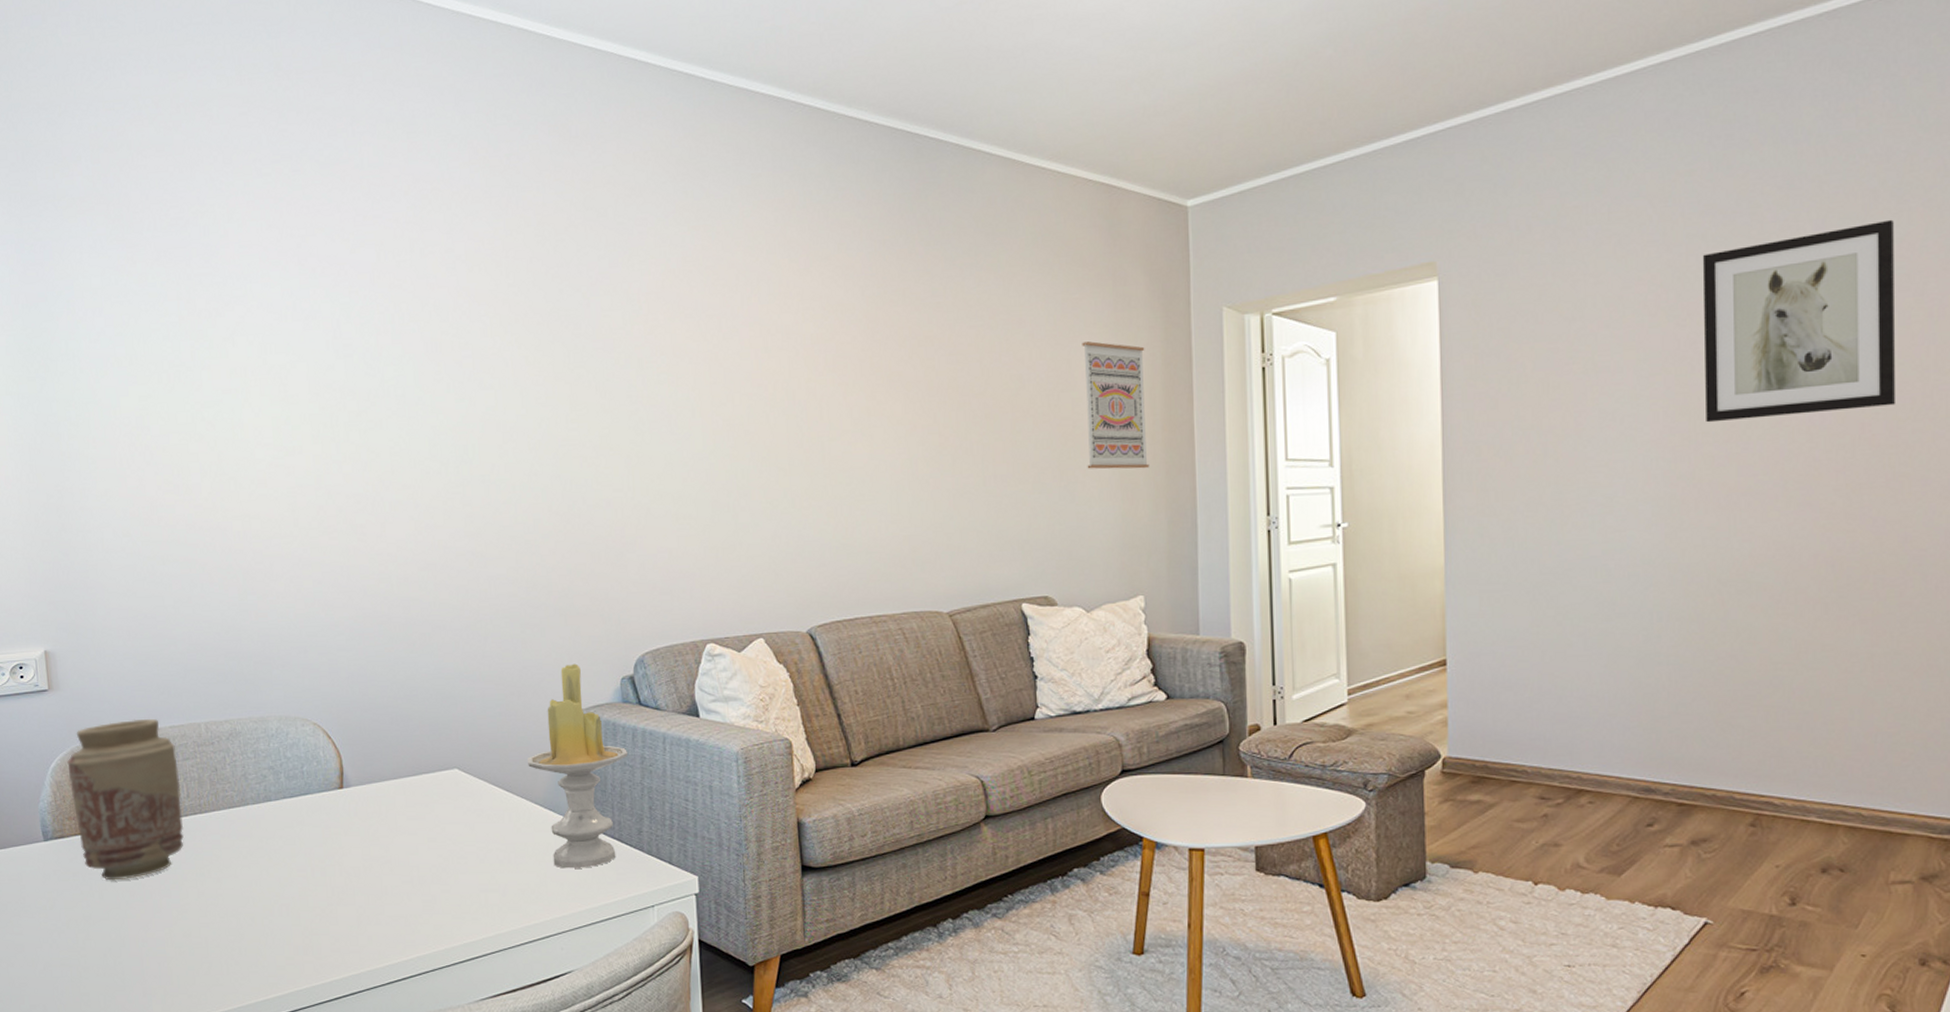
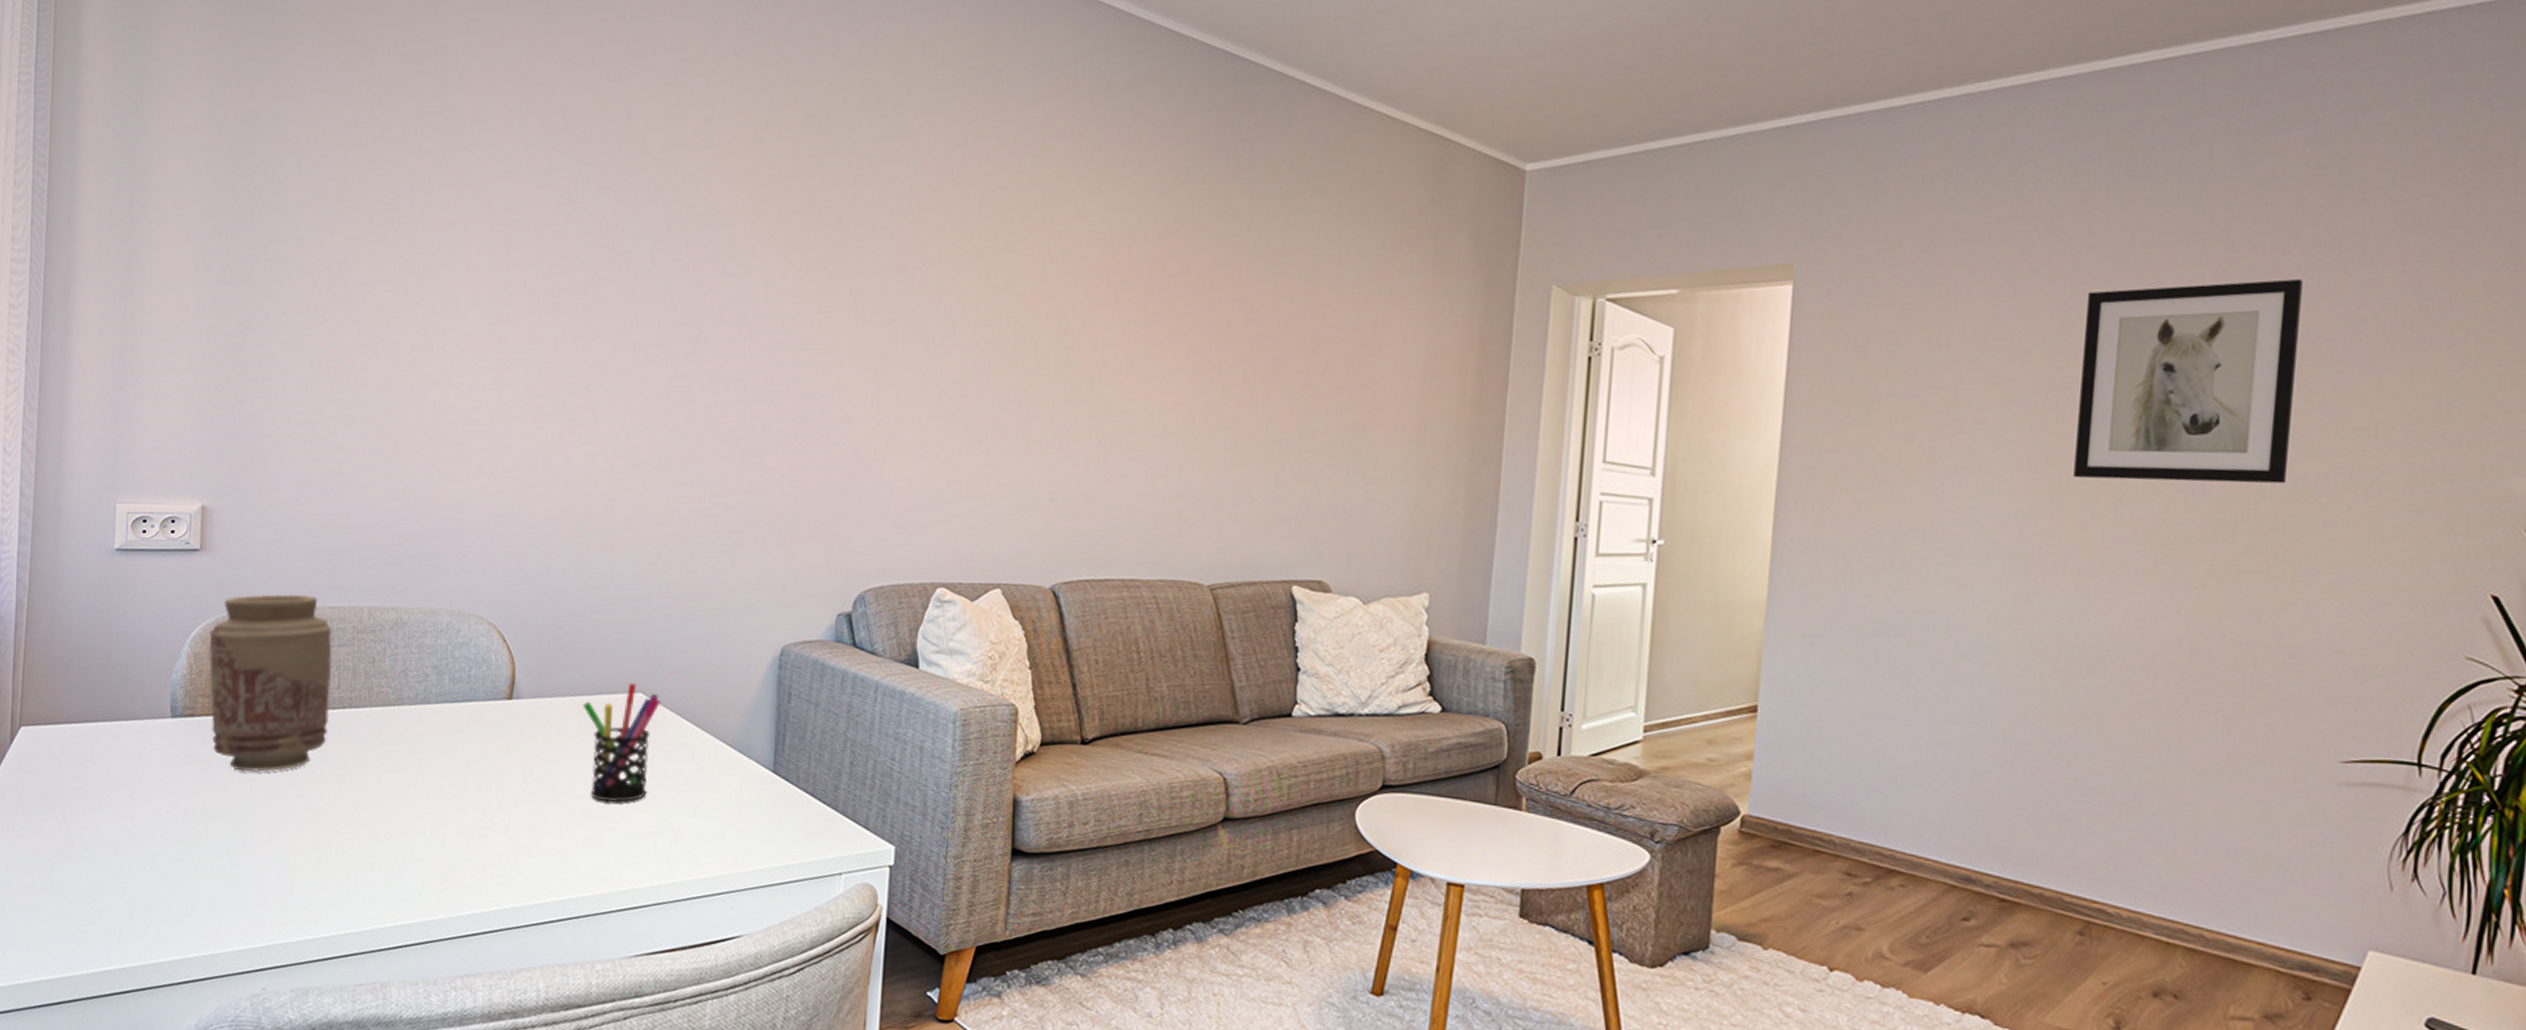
pen holder: none [406,761,475,869] -> present [583,683,661,802]
candle: present [528,663,628,869] -> none [721,591,834,822]
wall art: present [1082,341,1150,469] -> none [1382,305,1461,453]

